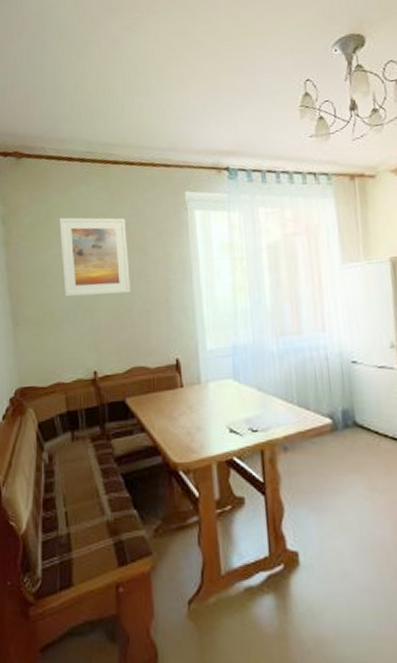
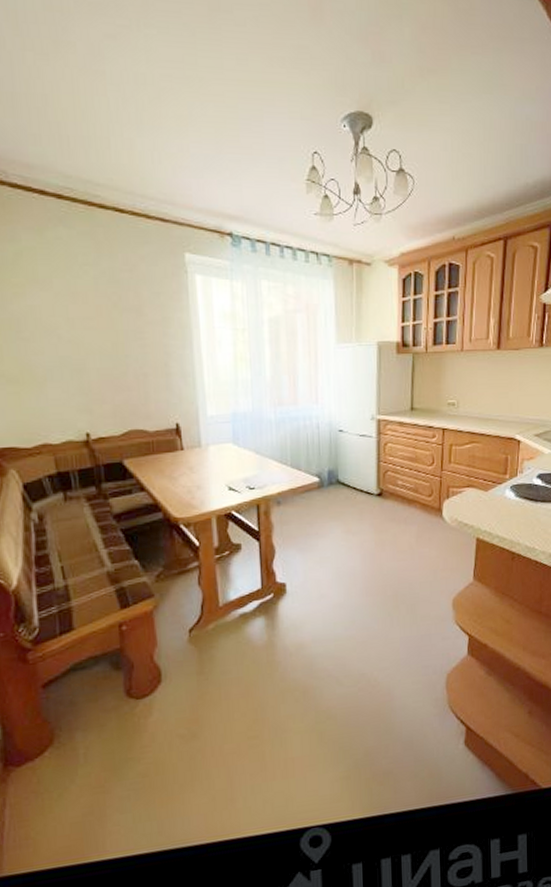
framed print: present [59,217,131,297] -> none [32,262,125,355]

